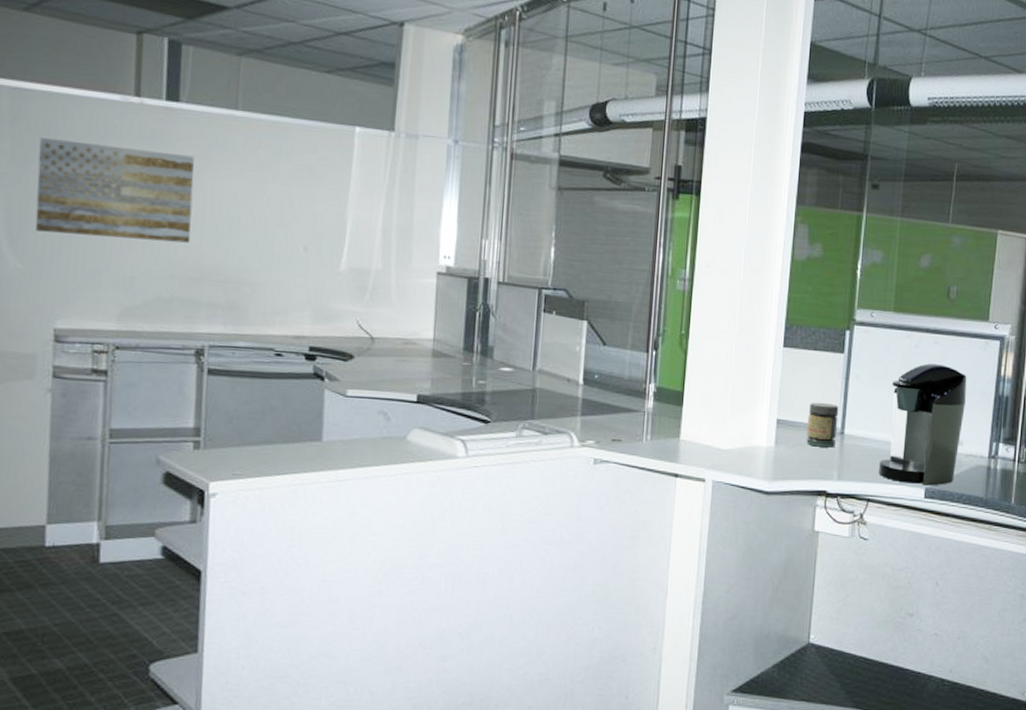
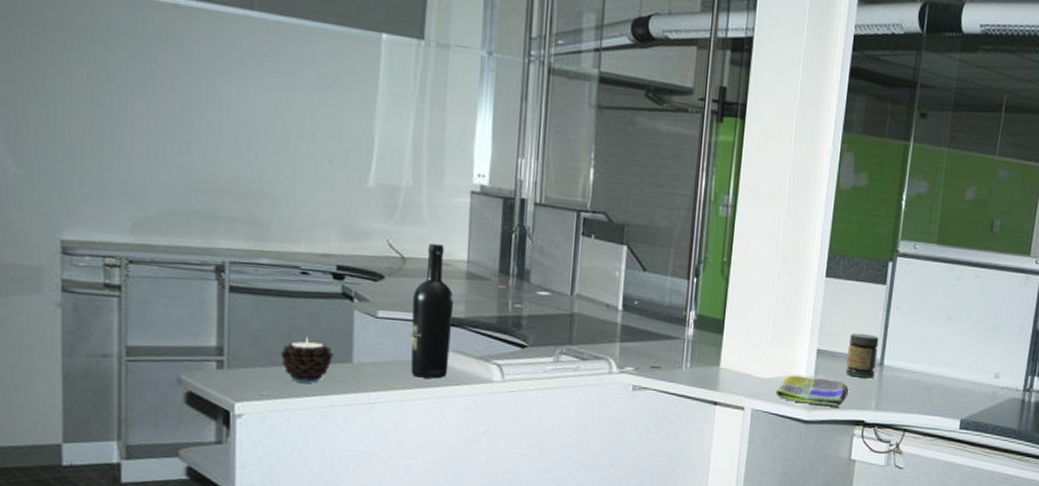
wall art: present [35,138,194,243] -> none [34,33,208,153]
candle: none [254,416,304,462] -> present [280,336,334,383]
wine bottle: none [378,323,421,455] -> present [410,243,454,379]
dish towel: none [736,446,810,478] -> present [775,375,849,407]
coffee maker: present [878,363,967,486] -> none [915,296,1006,417]

